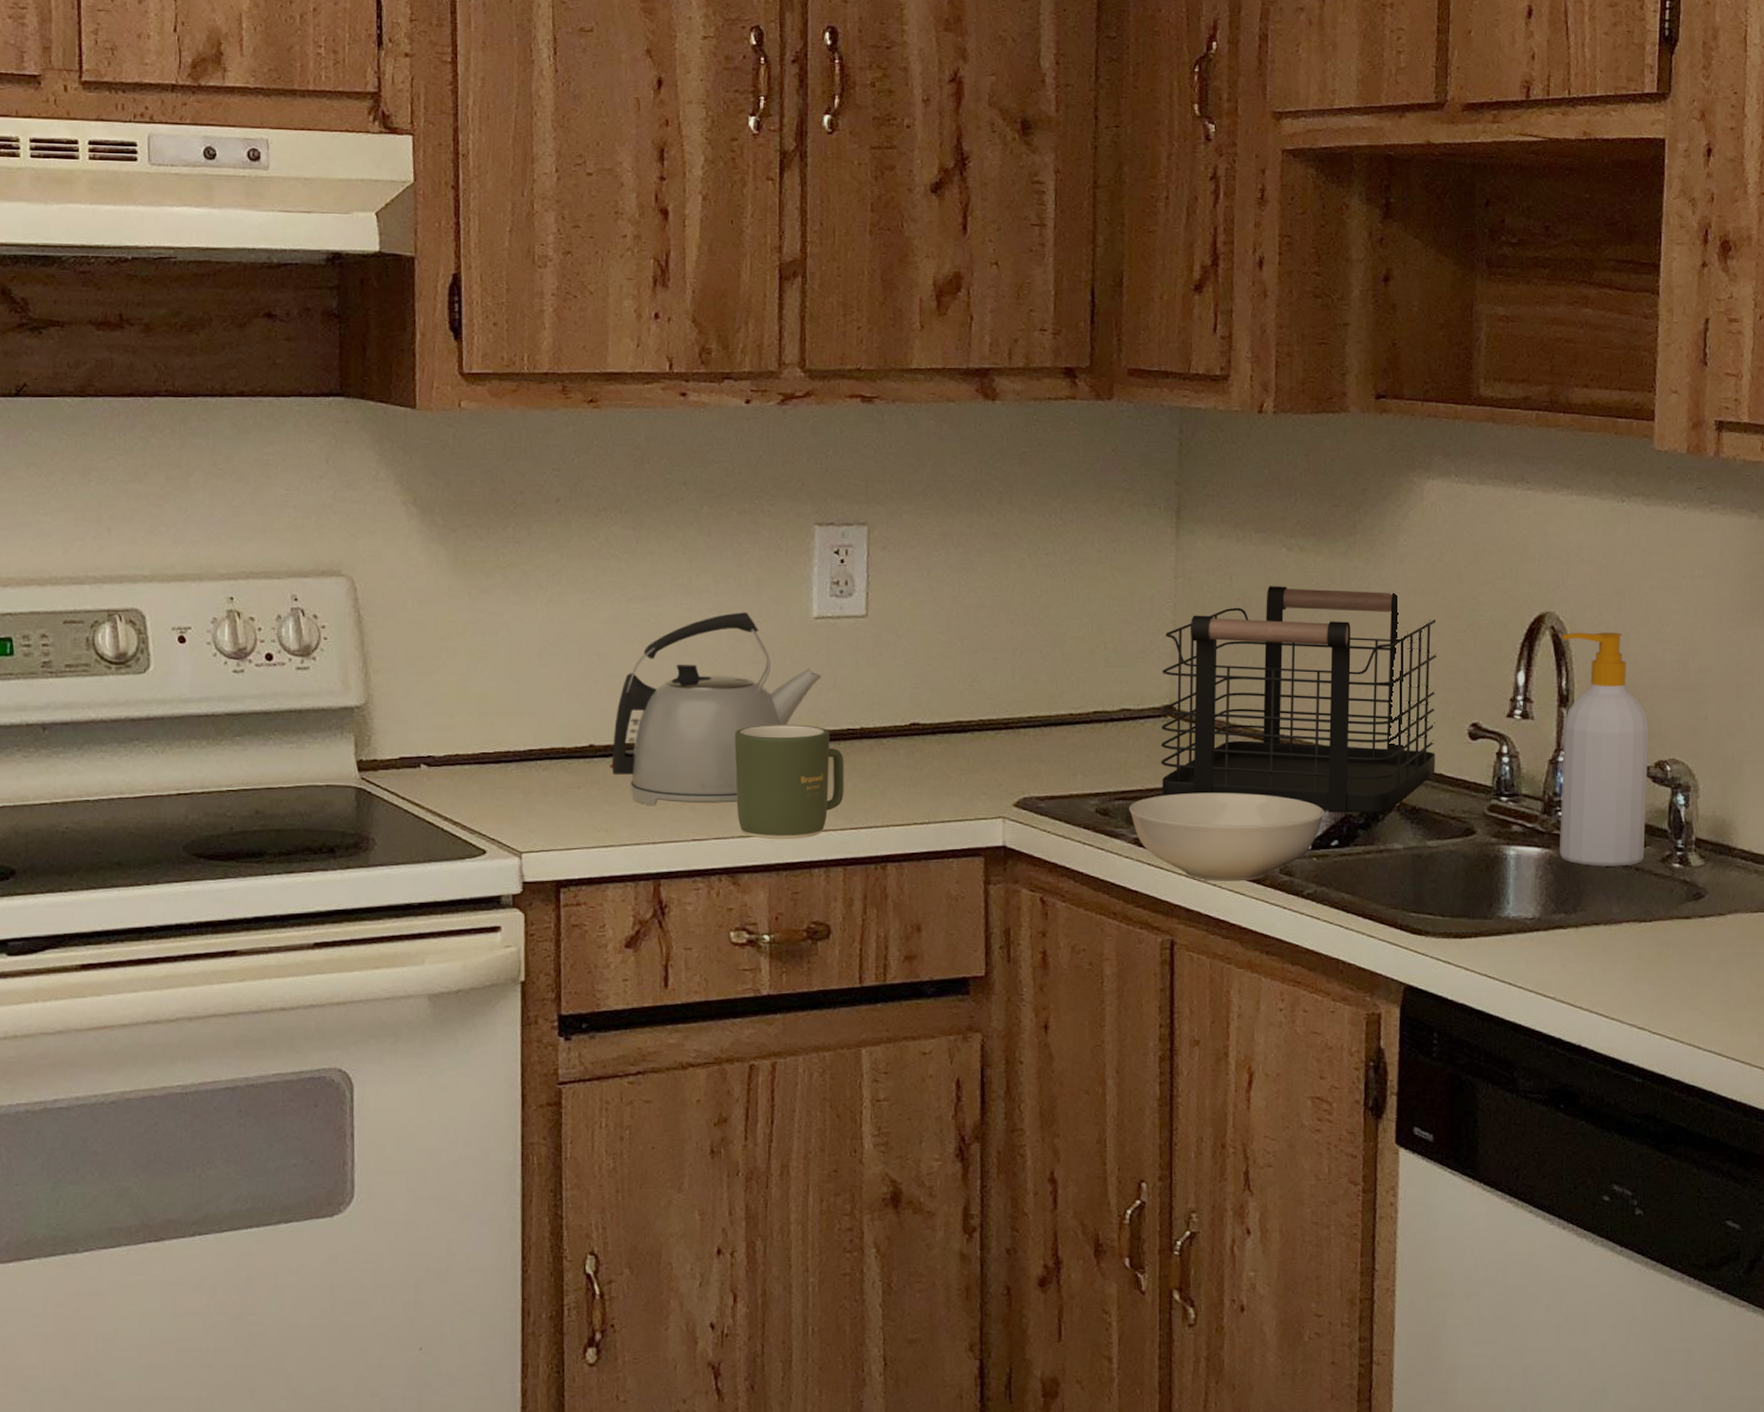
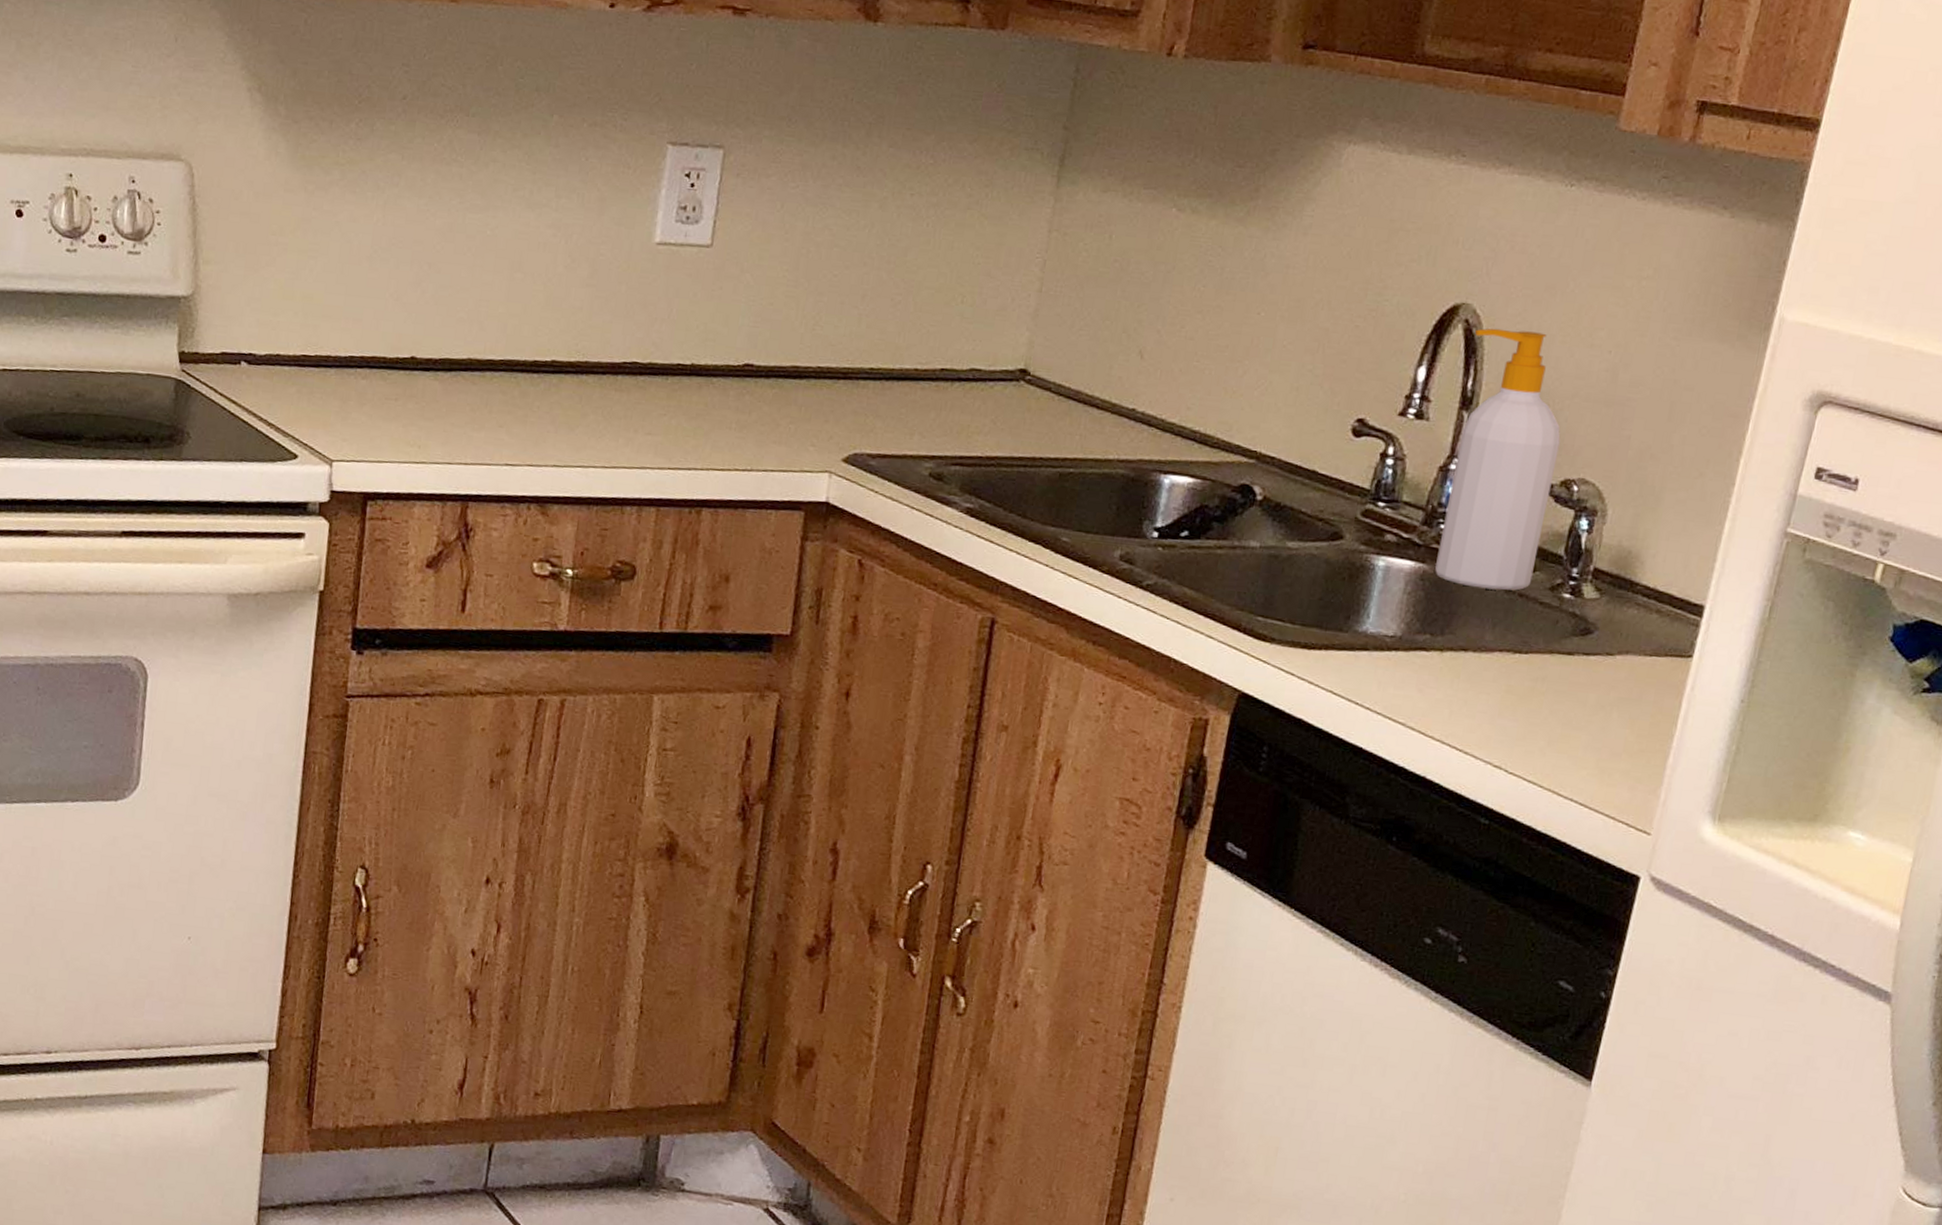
kettle: present [609,612,822,806] -> none [428,231,657,430]
mug: present [734,724,844,840] -> none [553,351,670,475]
bowl: present [1128,792,1324,882] -> none [964,464,1178,565]
dish rack: present [1161,586,1439,813] -> none [1003,248,1335,507]

